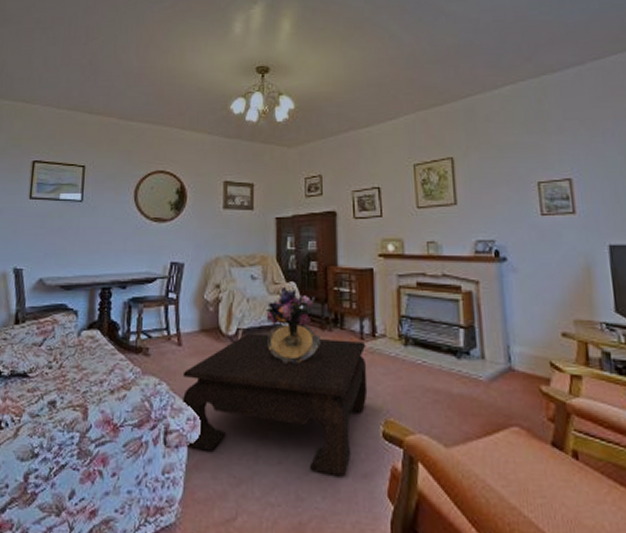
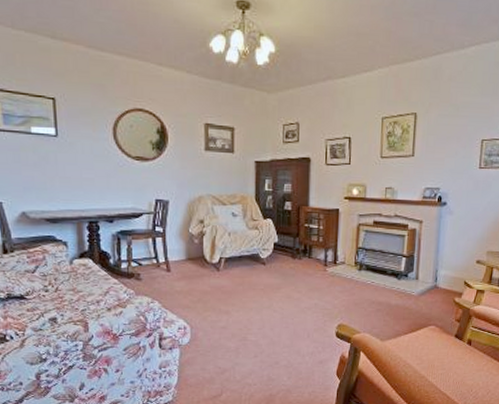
coffee table: present [182,333,368,477] -> none [172,261,328,364]
bouquet: present [266,286,320,364] -> none [245,222,291,285]

